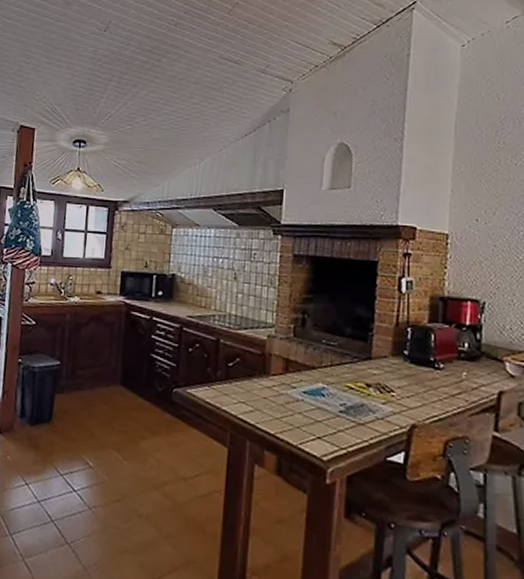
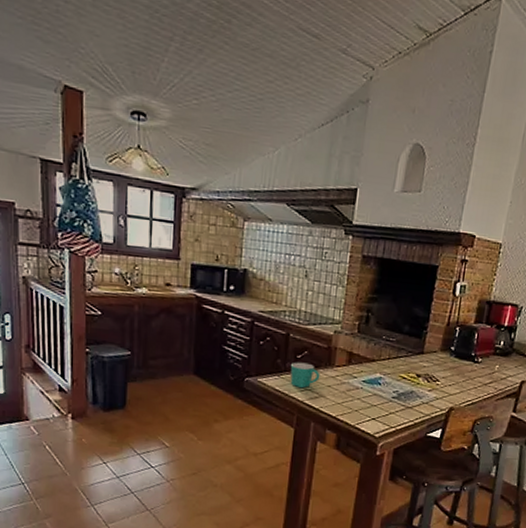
mug: none [221,370,255,401] -> present [290,362,320,389]

